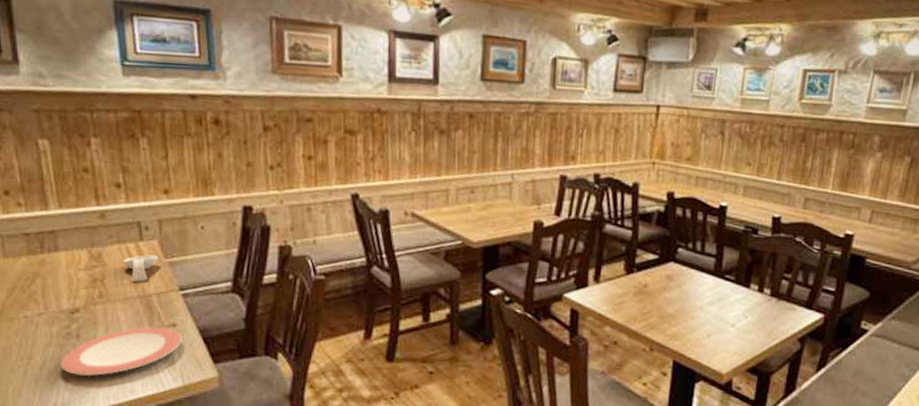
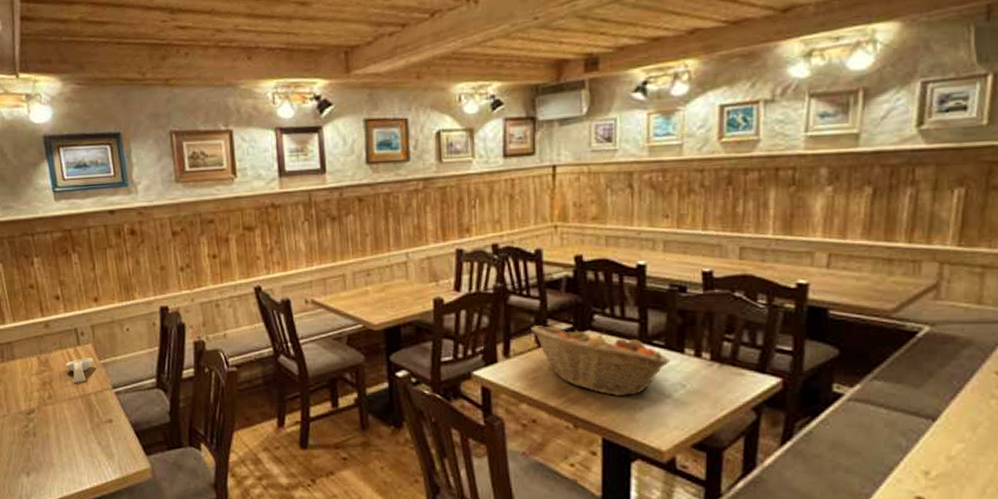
plate: present [60,327,182,377] -> none [22,423,118,471]
fruit basket: none [621,254,737,324] -> present [530,326,669,396]

